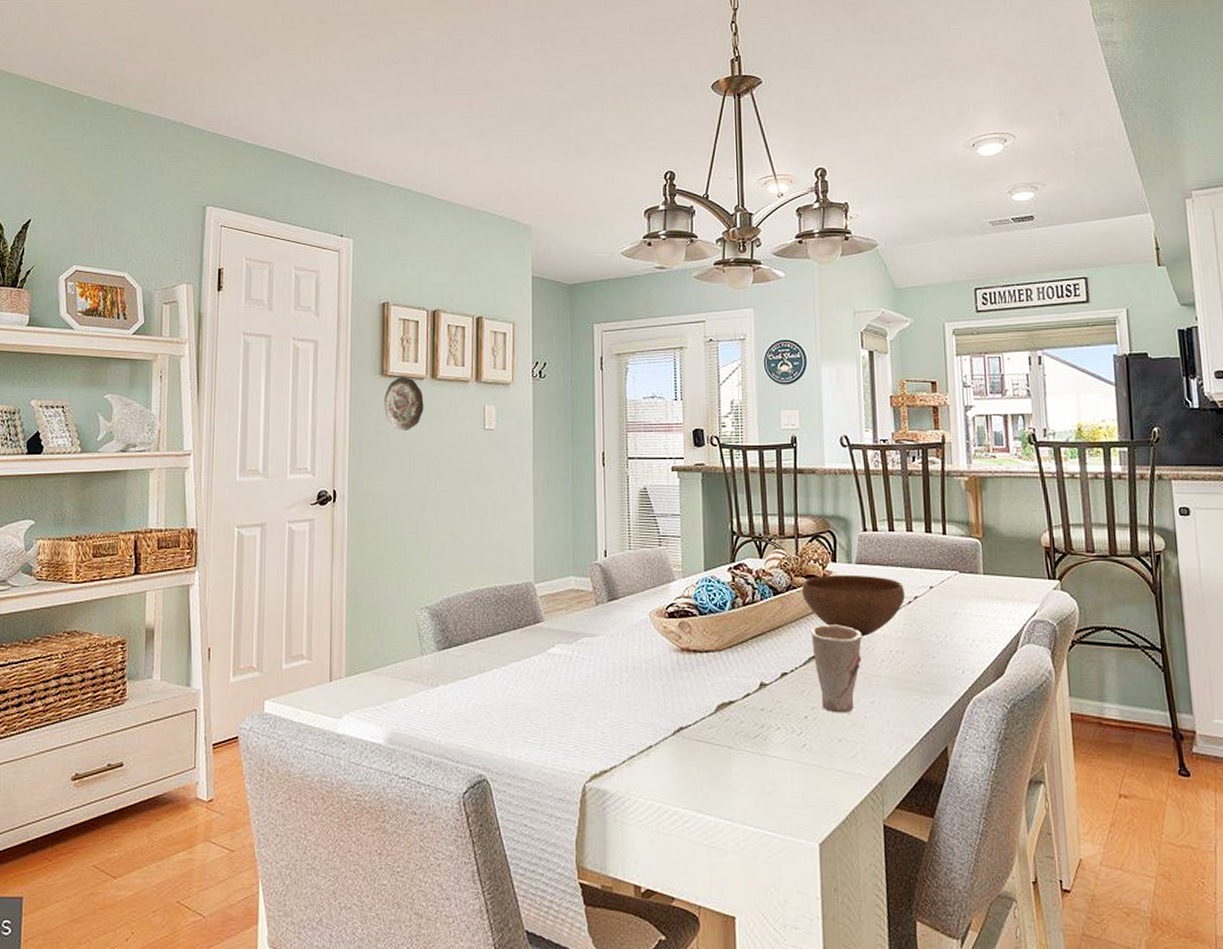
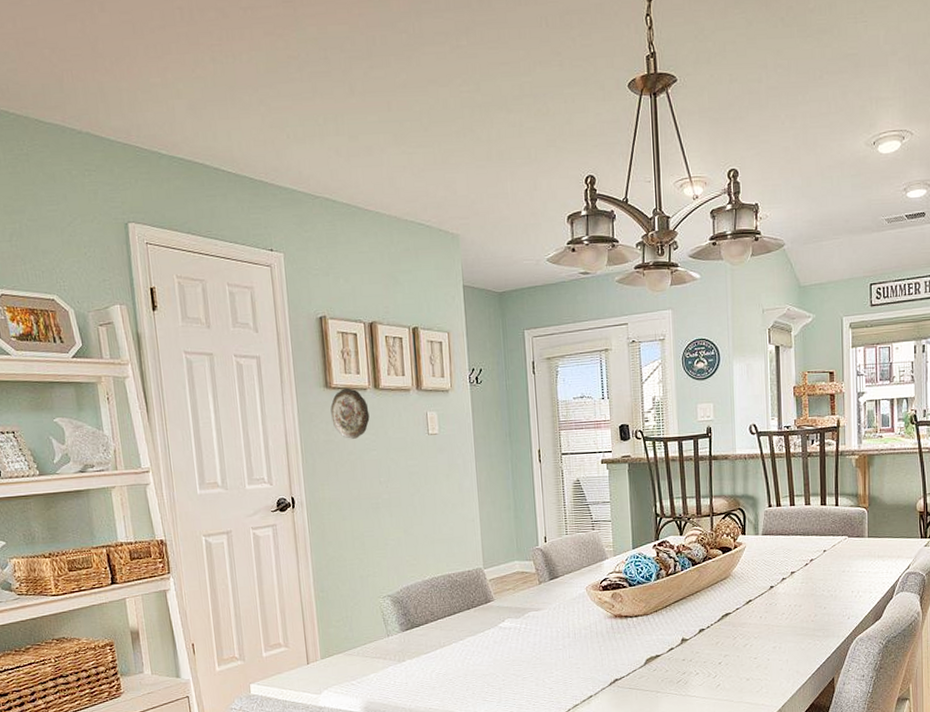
bowl: present [802,574,905,637] -> none [716,544,802,596]
cup: present [810,625,863,713] -> none [723,586,767,658]

